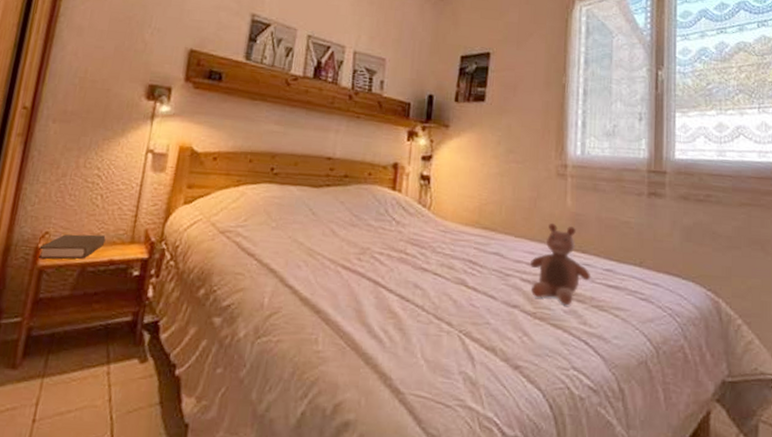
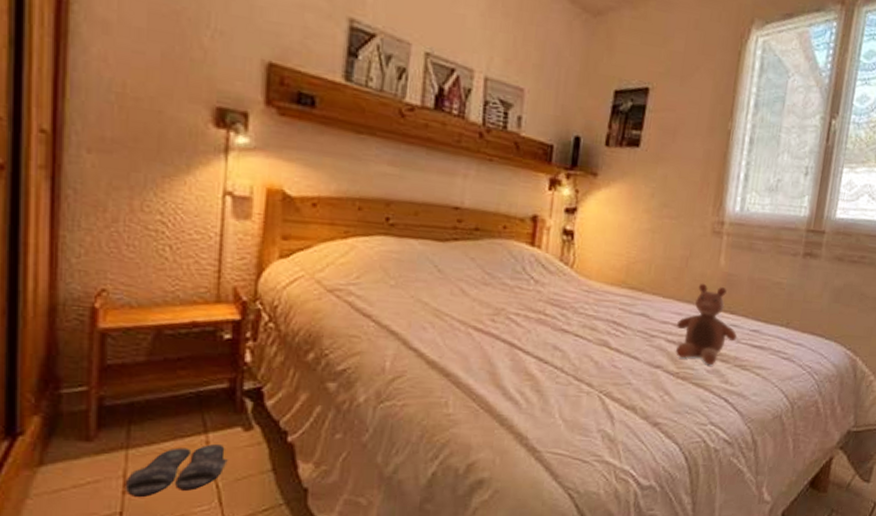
slippers: none [36,375,123,426] -> present [126,444,228,497]
book: present [37,234,106,259] -> none [96,292,183,321]

